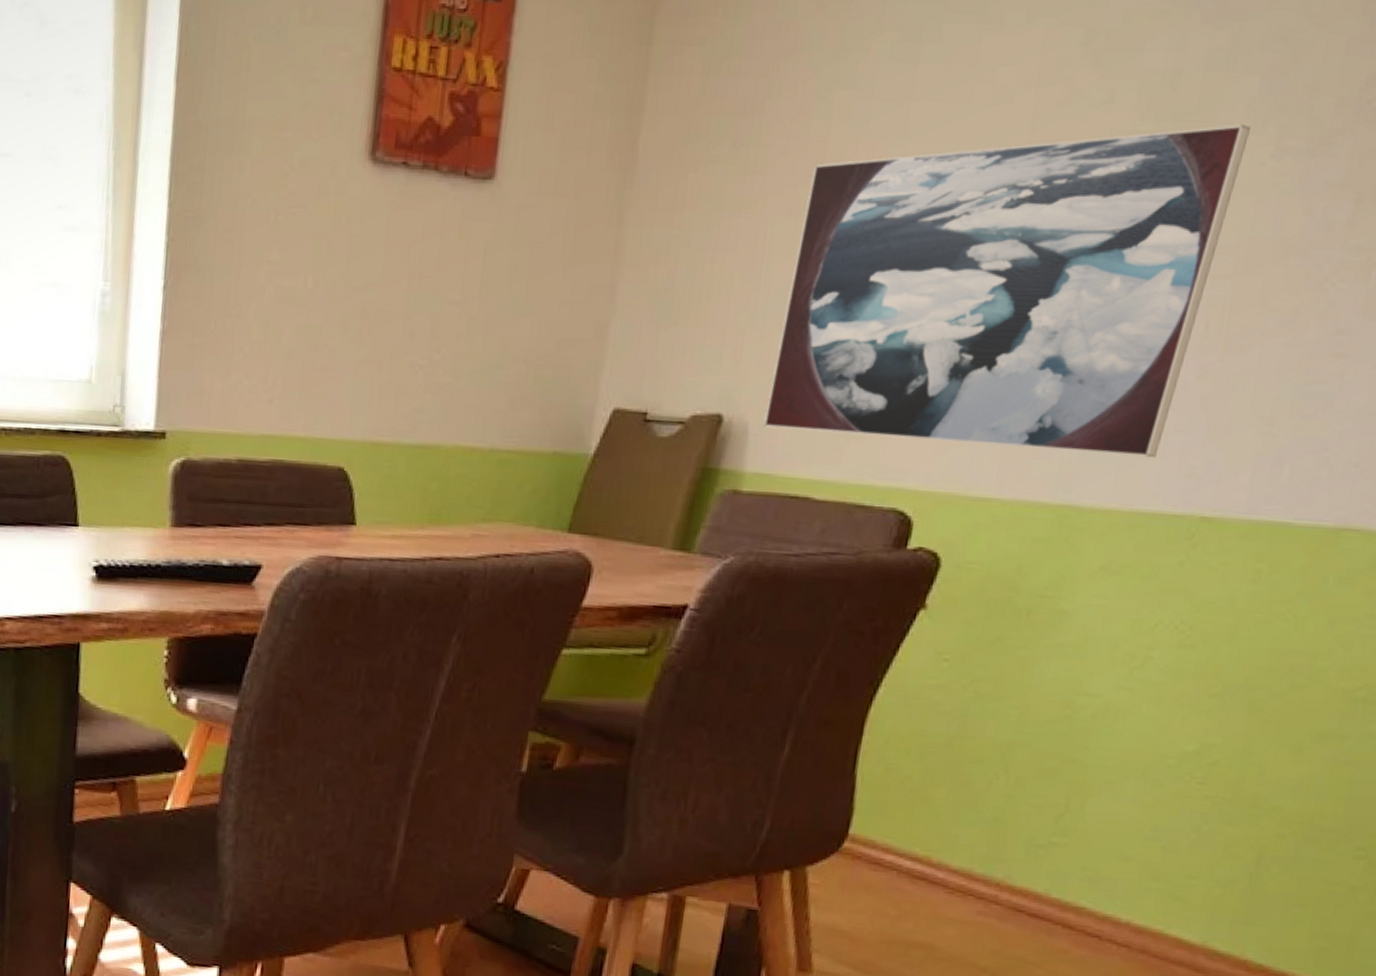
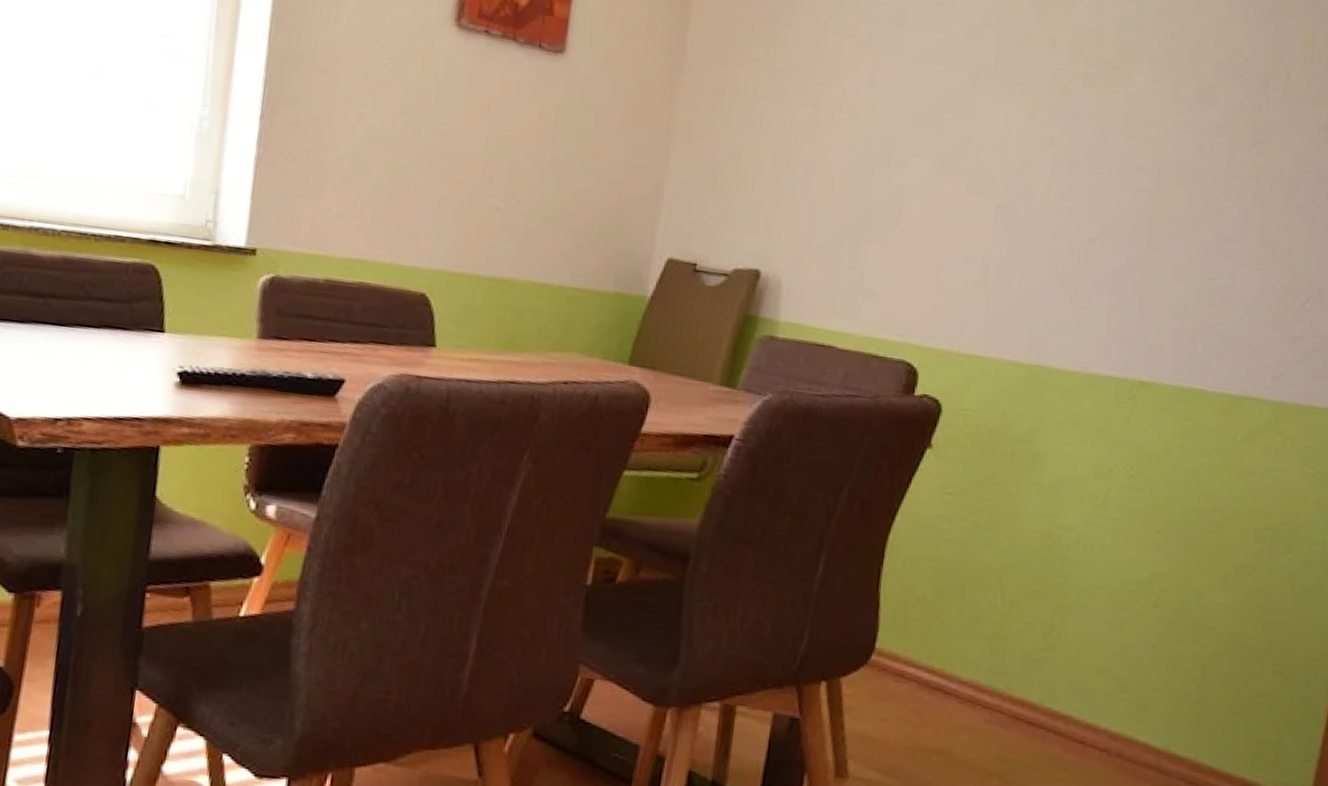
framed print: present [764,124,1251,458] -> none [794,69,1154,331]

